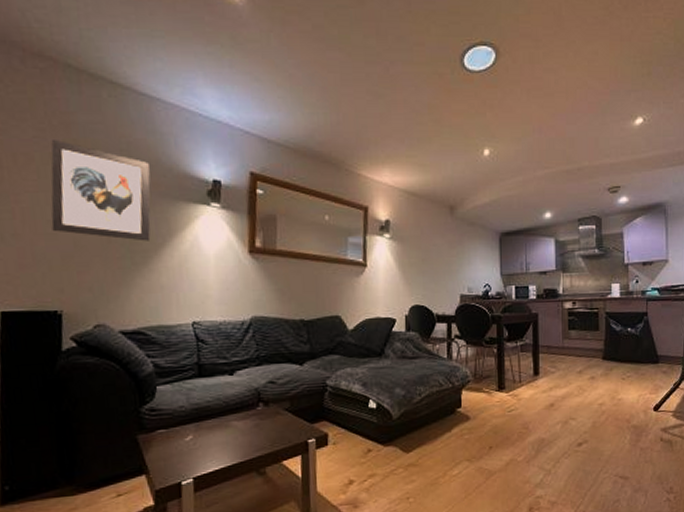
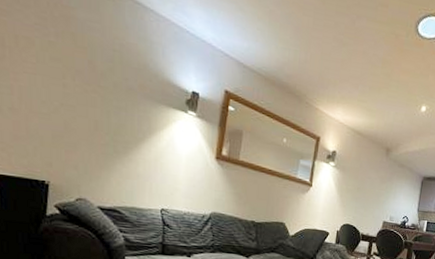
wall art: present [51,138,151,241] -> none [46,28,138,135]

